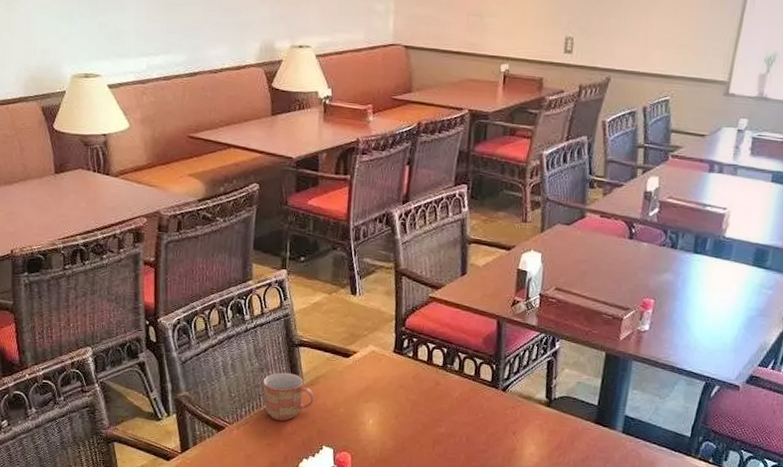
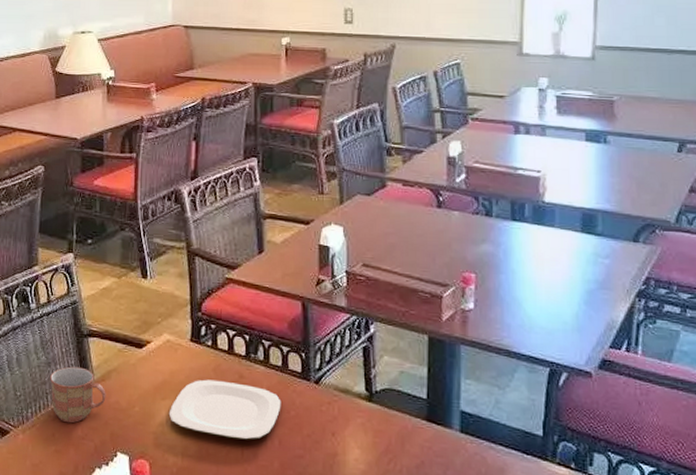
plate: none [370,385,471,437] -> present [168,379,281,440]

